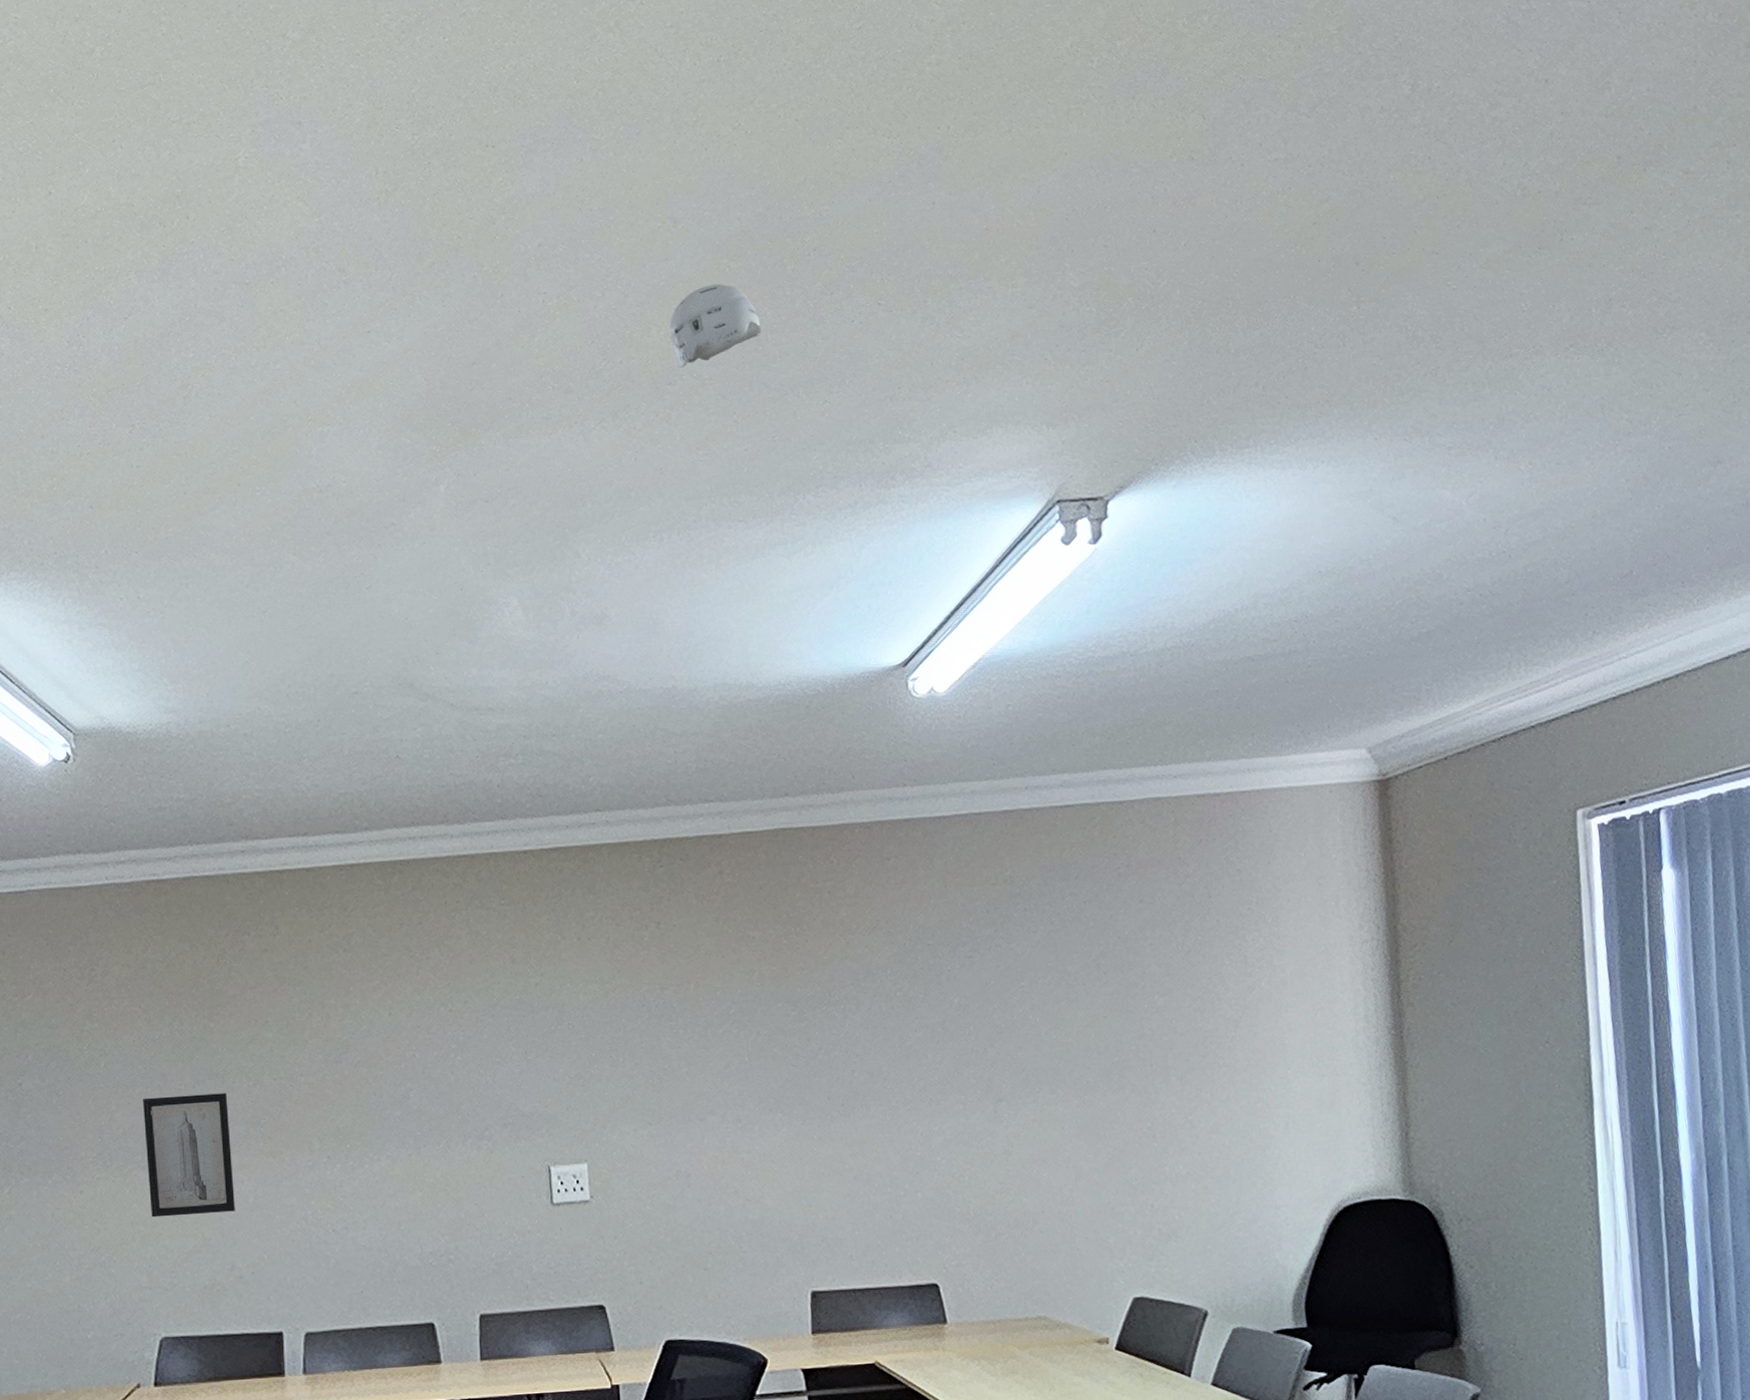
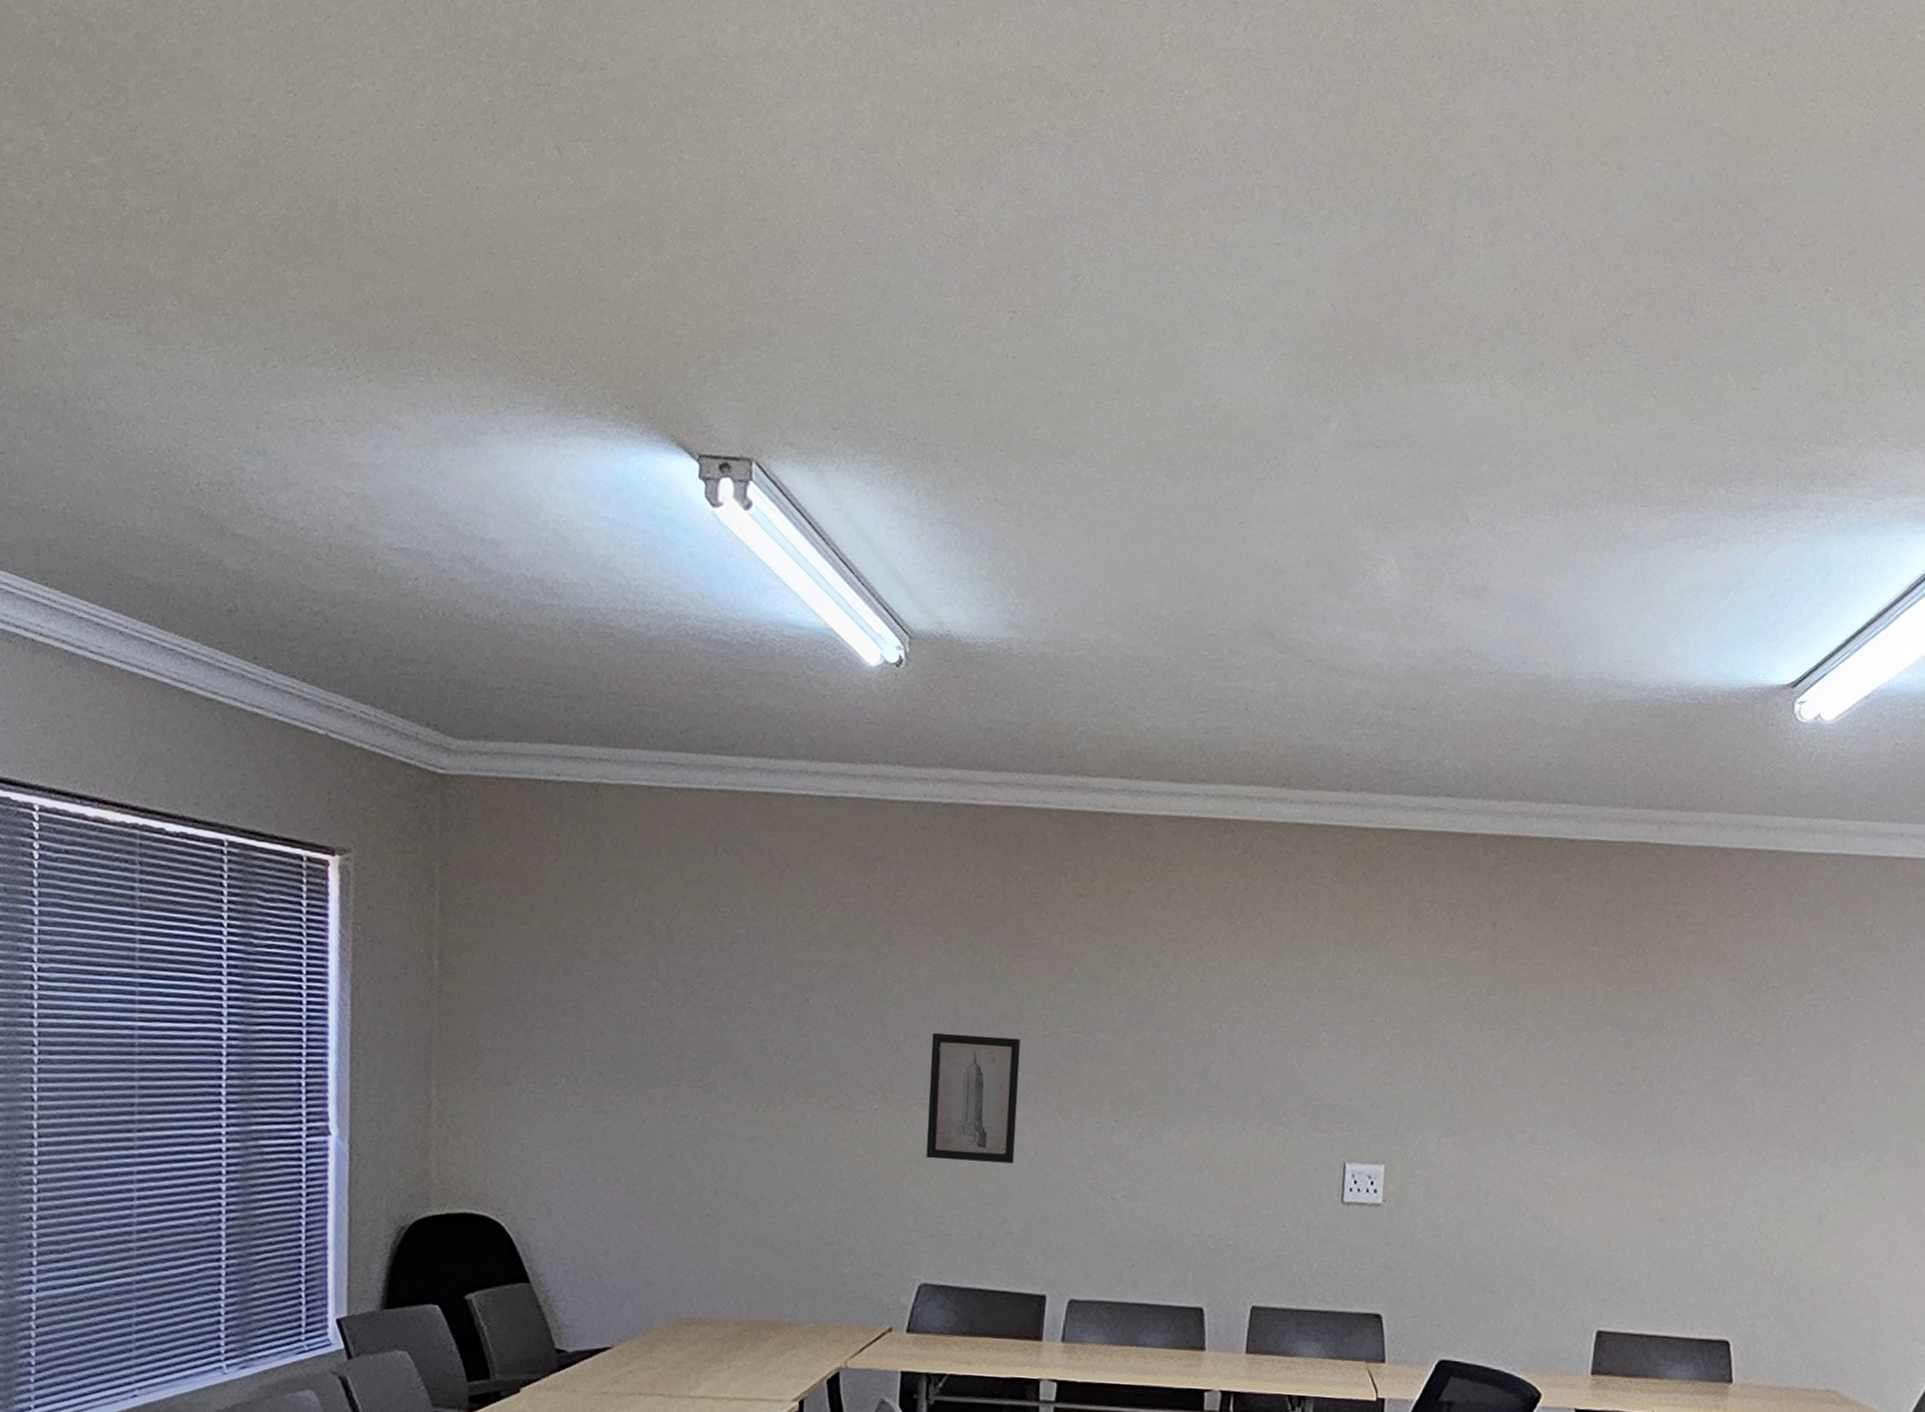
smoke detector: present [669,283,761,367] -> none [1598,243,1697,330]

